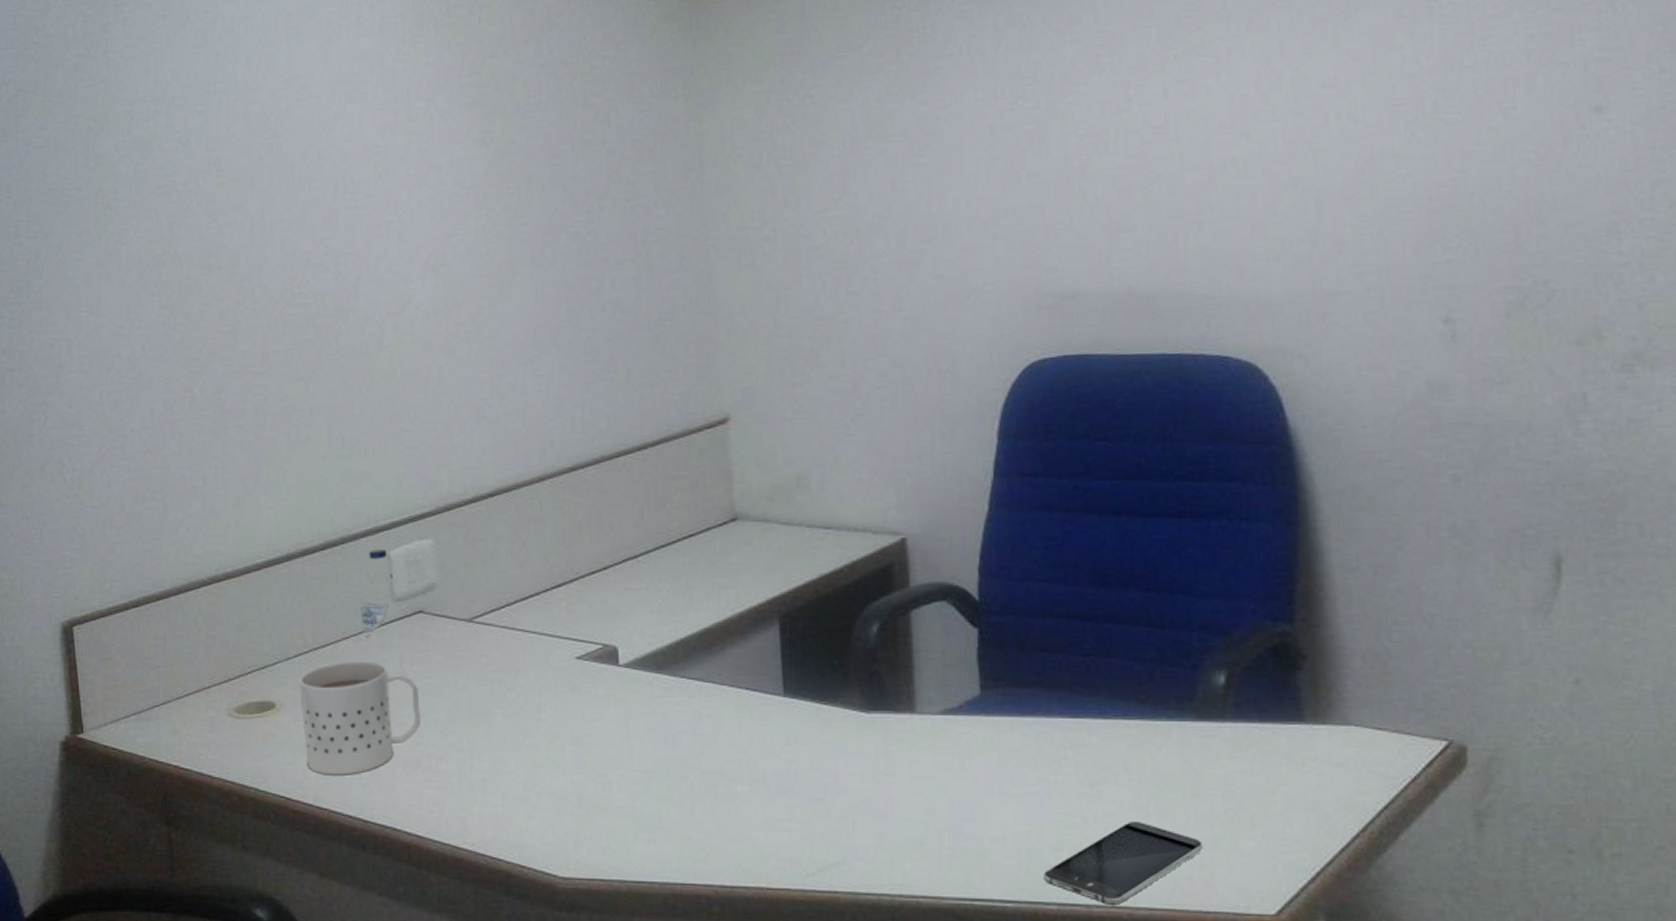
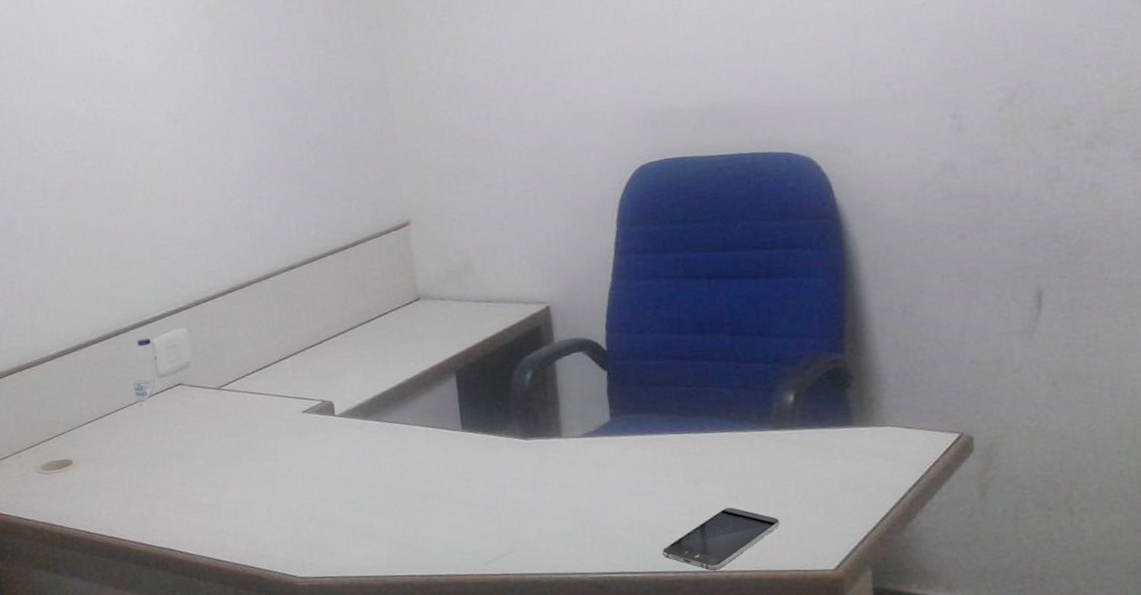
mug: present [299,660,421,777] -> none [89,423,186,513]

